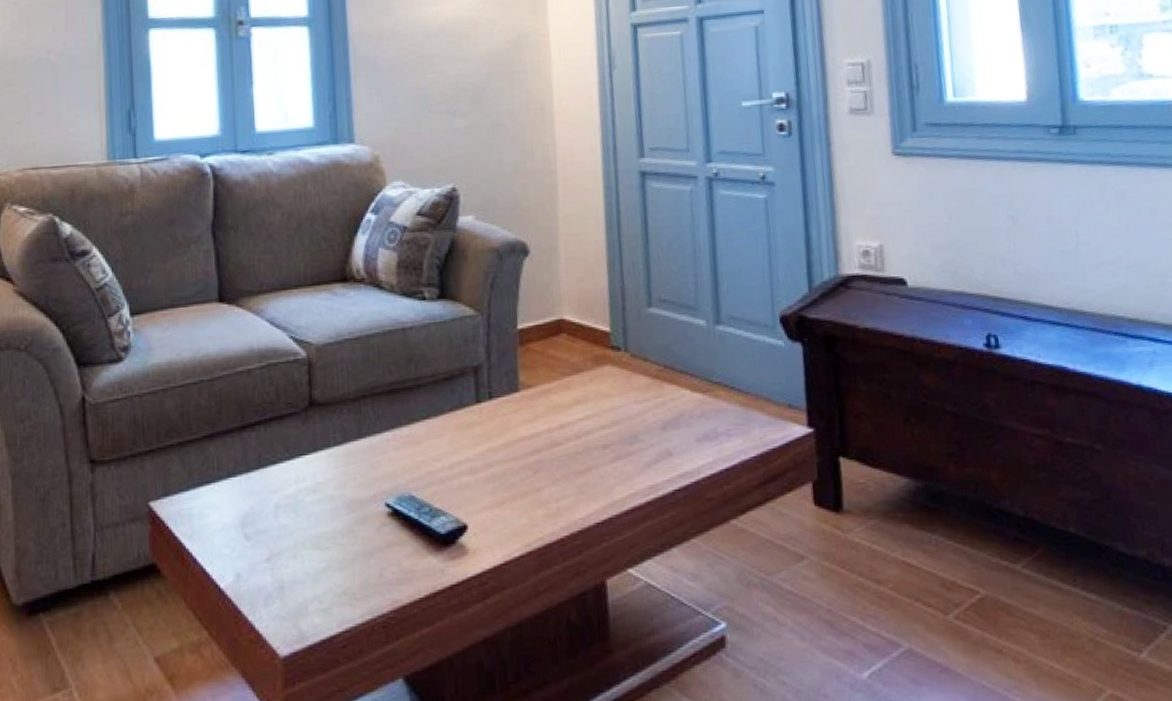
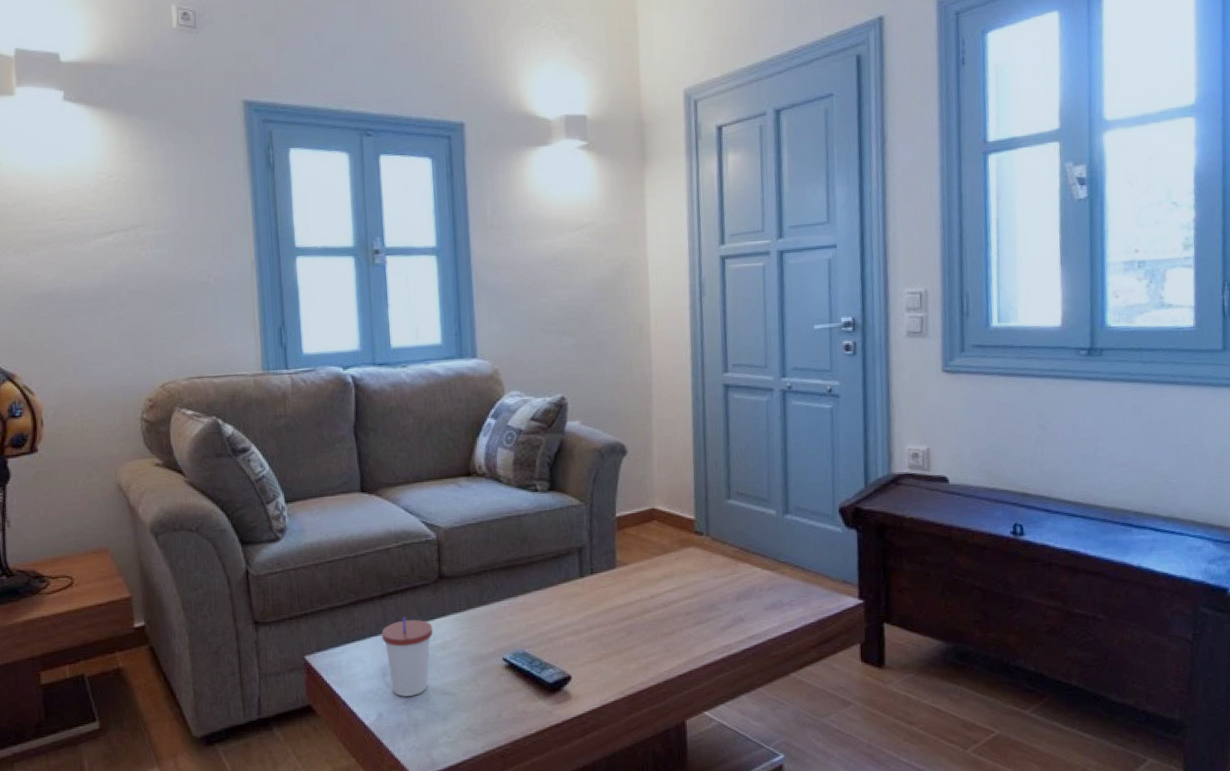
cup: none [241,453,303,552] -> present [382,617,433,697]

